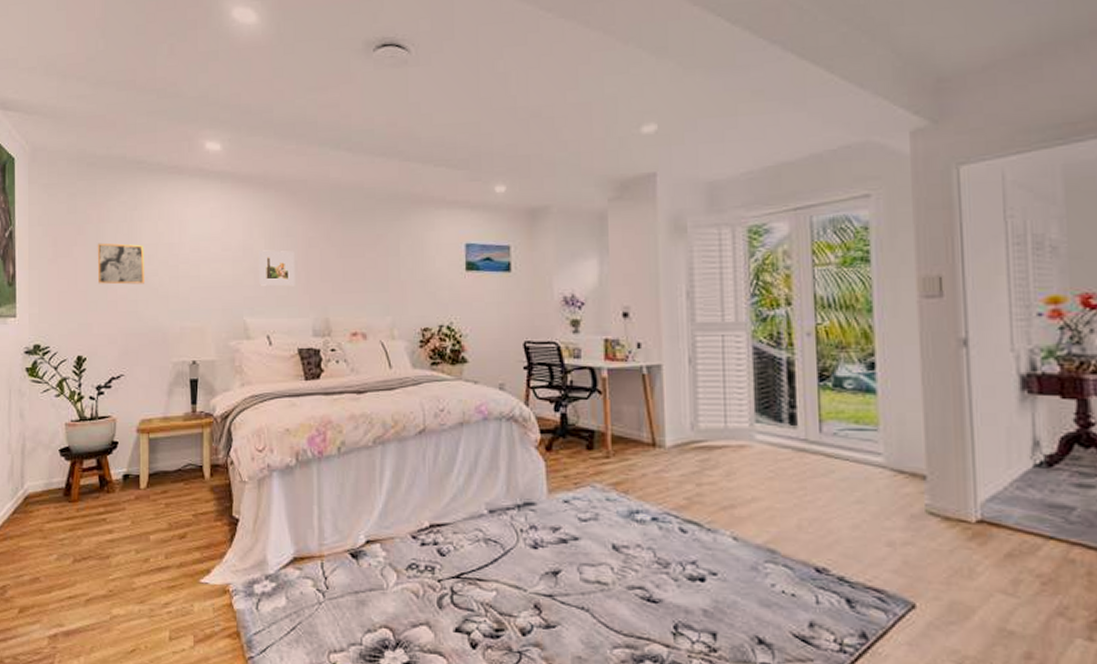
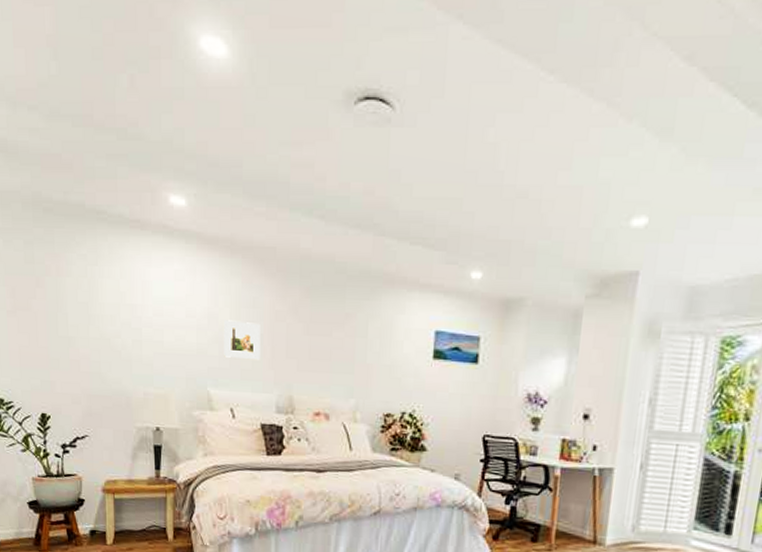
wall art: present [97,243,144,285] -> none [57,298,107,345]

